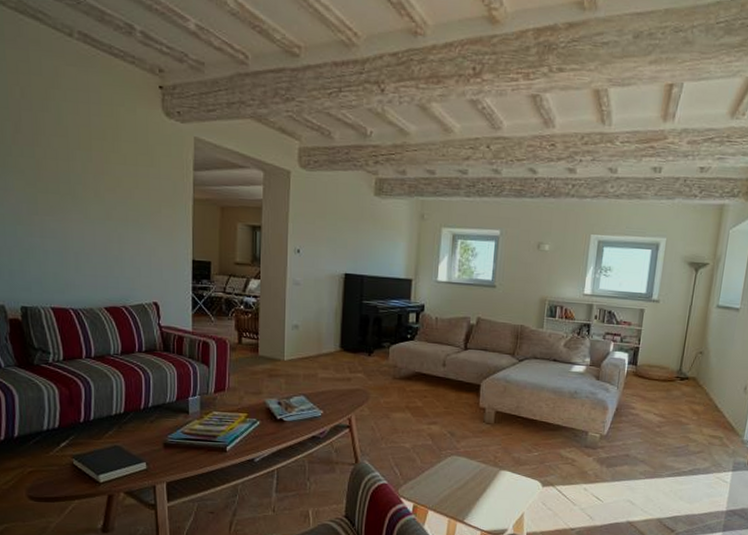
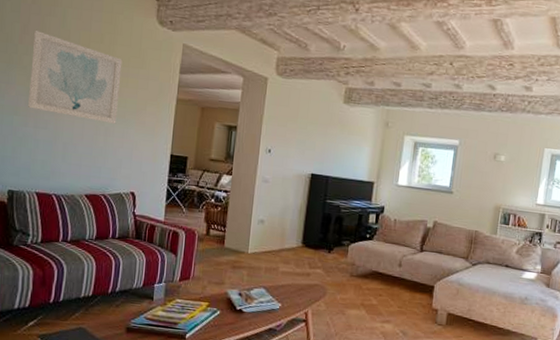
wall art: none [28,129,130,229] -> present [27,31,123,124]

